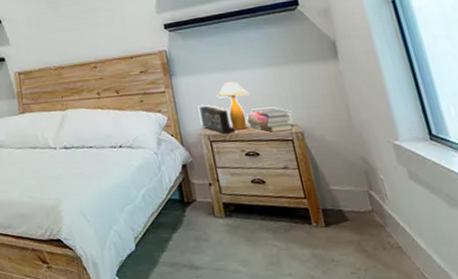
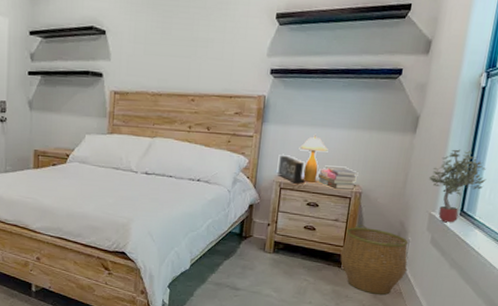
basket: none [301,169,395,253] -> present [340,225,409,295]
potted tree: none [374,66,444,152] -> present [429,149,487,223]

